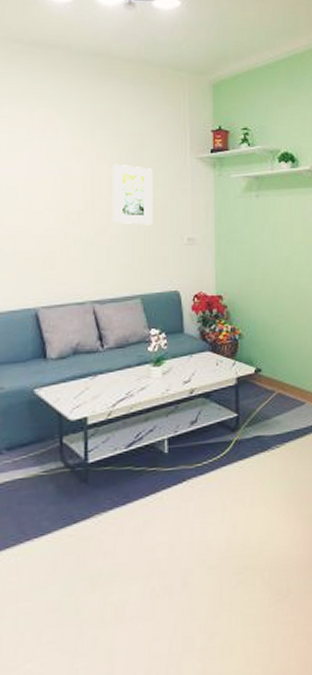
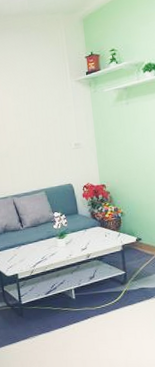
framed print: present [112,163,153,225] -> none [15,95,48,139]

